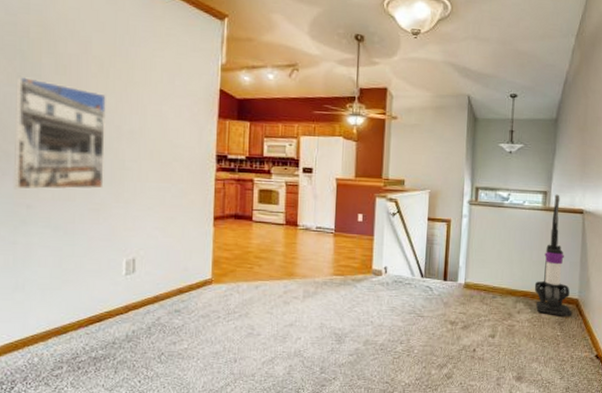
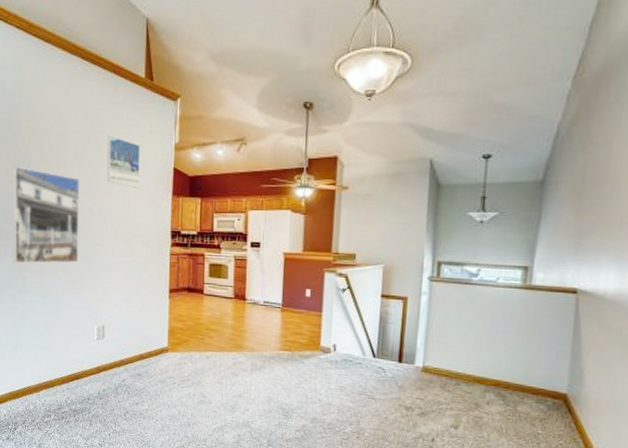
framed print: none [141,49,182,108] -> present [107,135,140,188]
vacuum cleaner: present [534,194,573,317] -> none [508,270,559,413]

